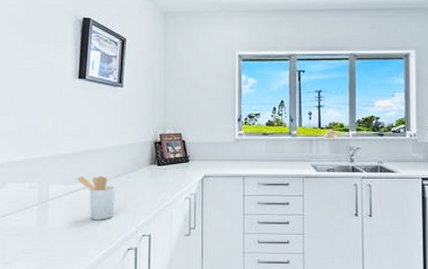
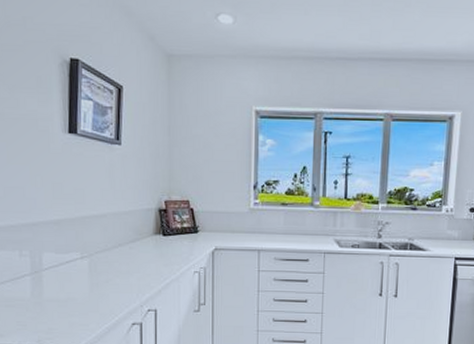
utensil holder: present [76,176,116,220] -> none [72,245,117,293]

